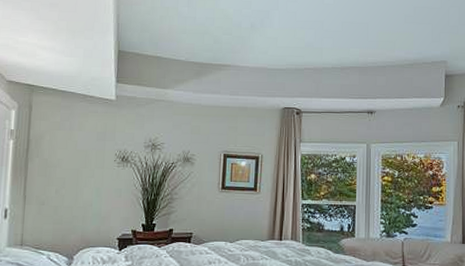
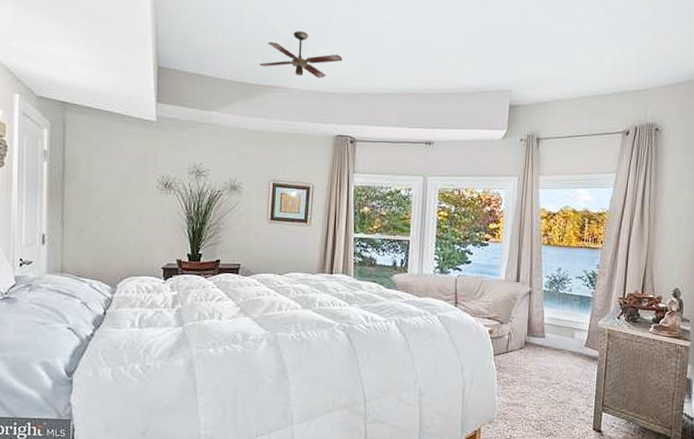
ceiling fan: none [211,15,288,56] -> present [259,31,343,78]

